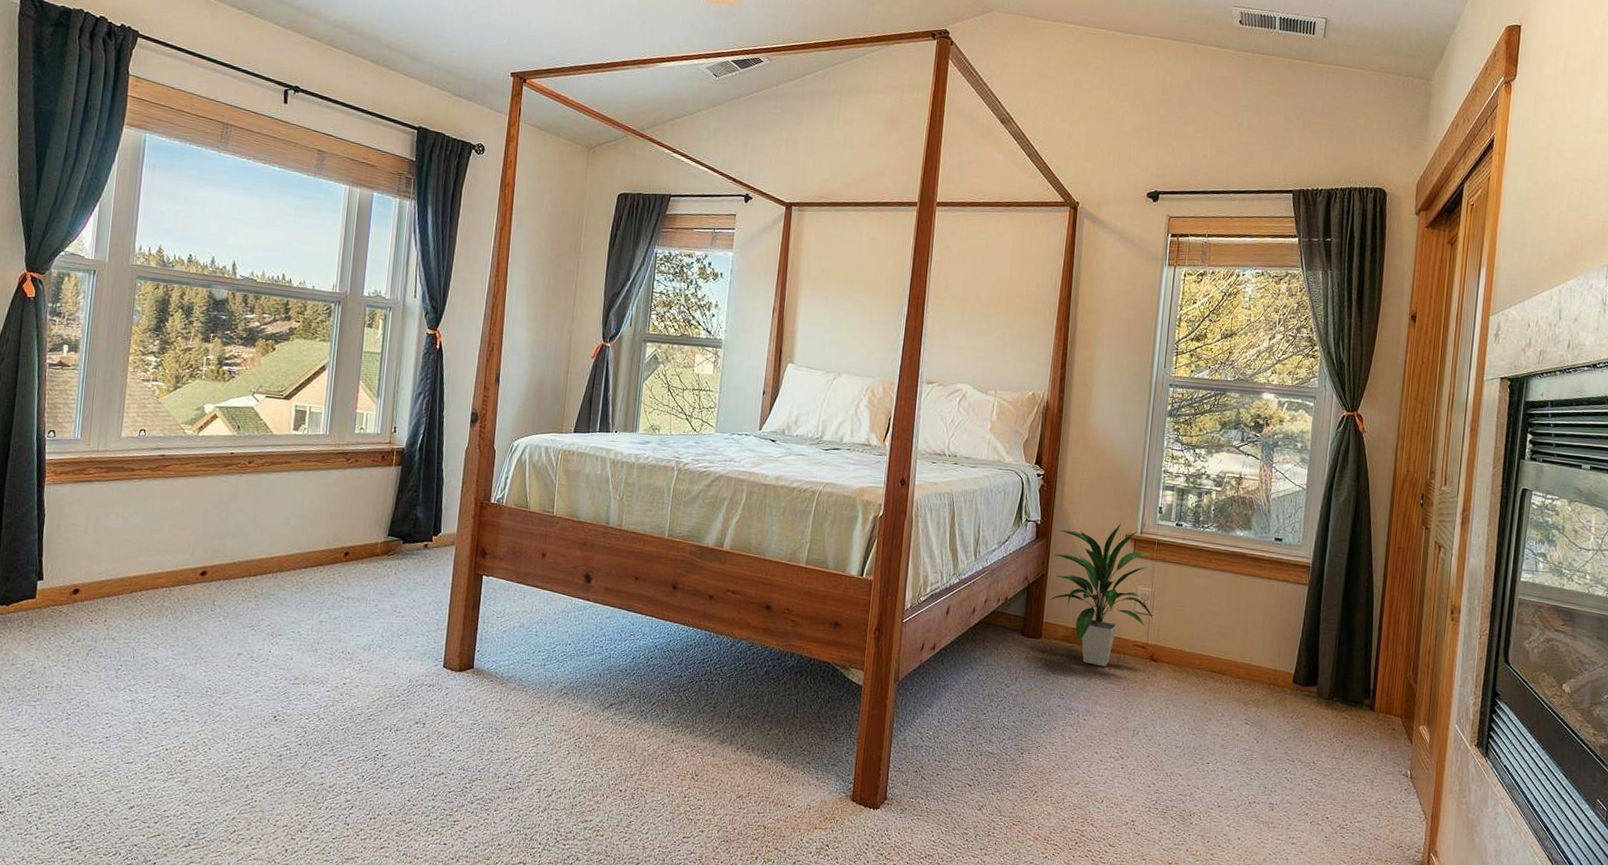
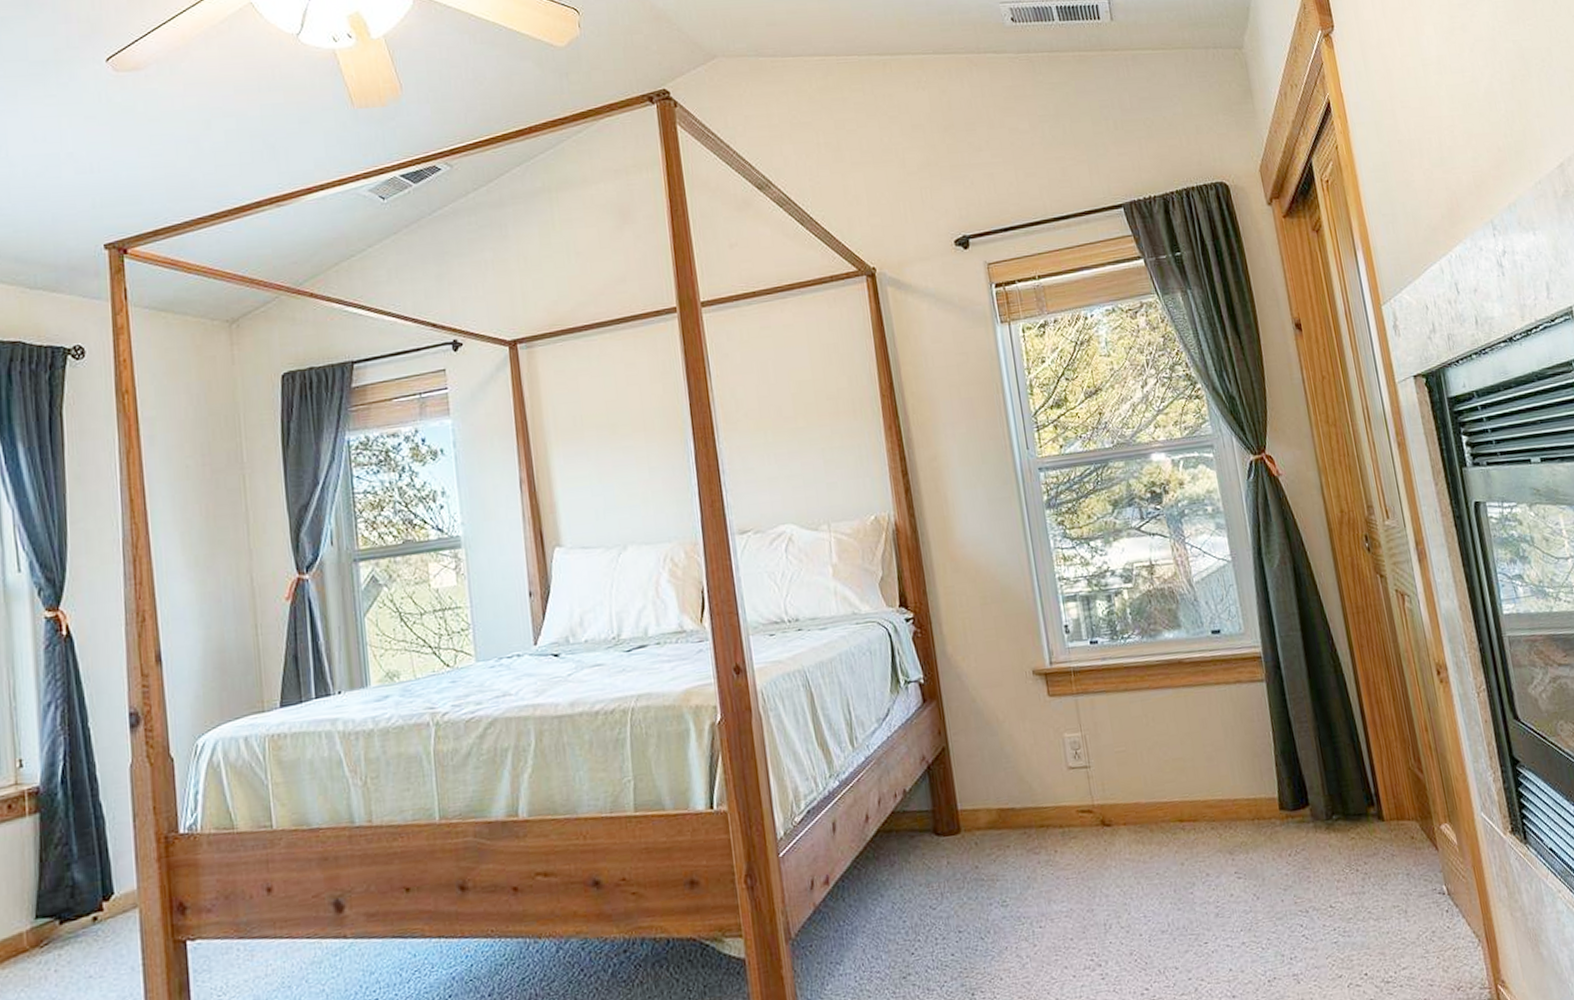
indoor plant: present [1050,523,1153,667] -> none [946,657,1092,851]

